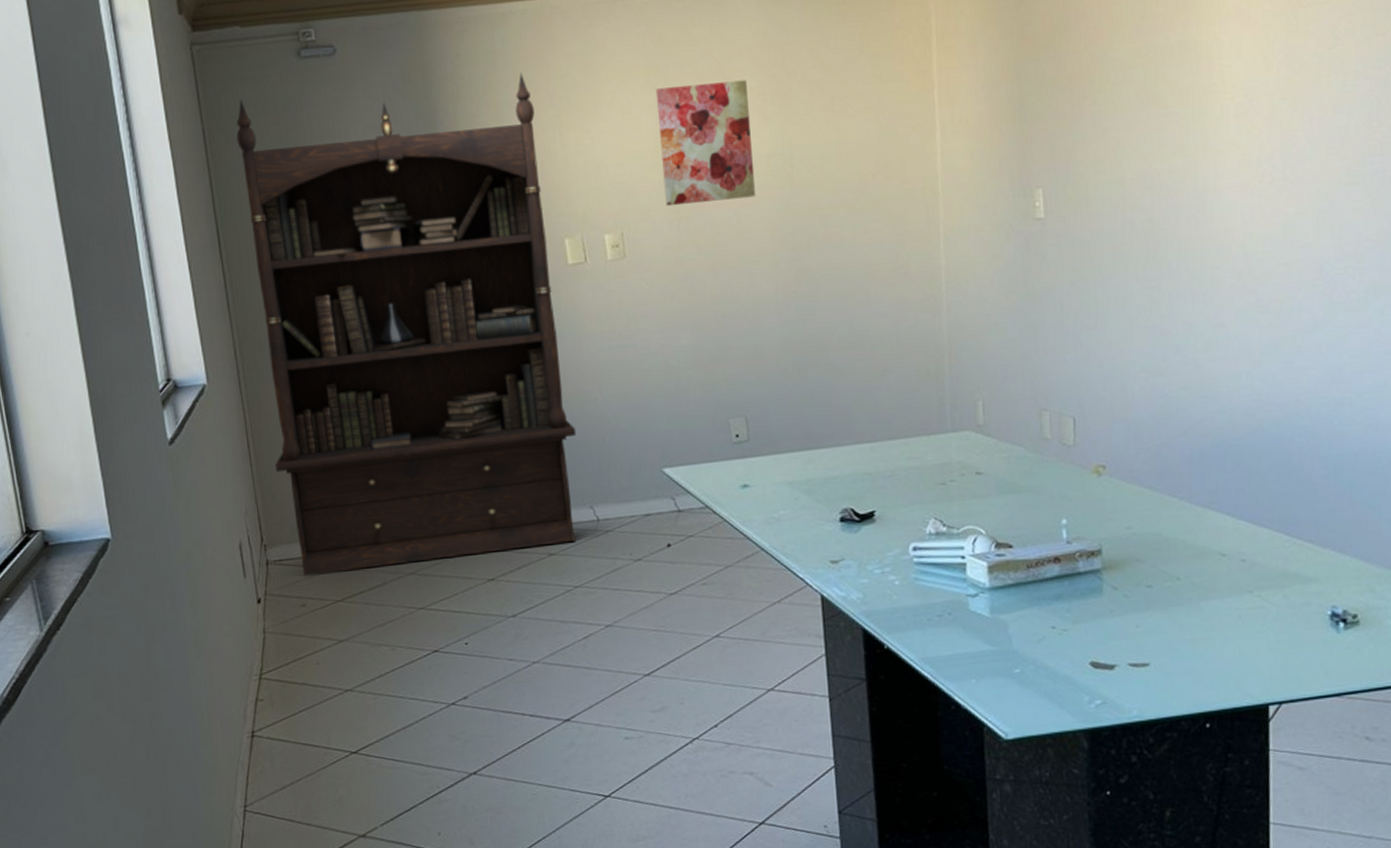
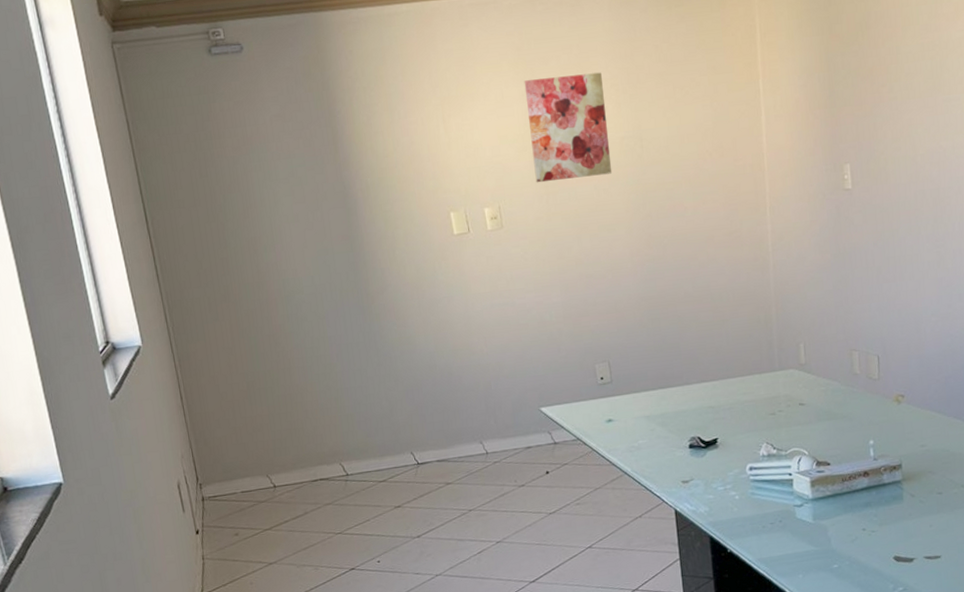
bookcase: present [236,72,577,576] -> none [157,66,468,509]

